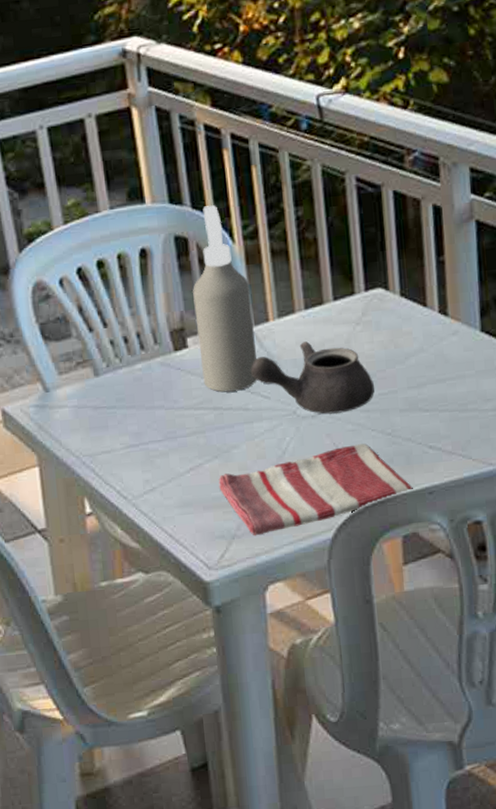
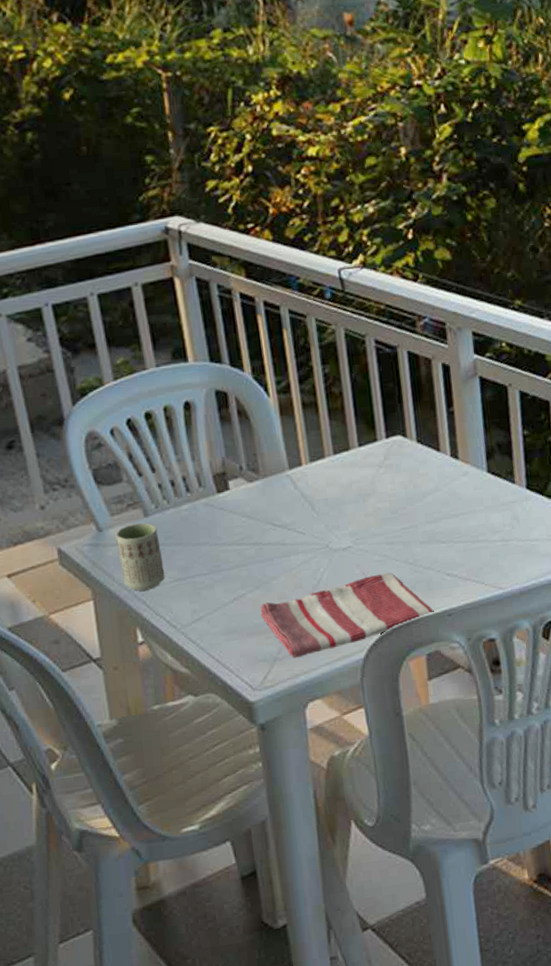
cup: none [63,383,116,458] -> present [115,523,165,591]
spray bottle: present [193,205,257,393] -> none [233,363,293,530]
teapot: present [250,341,374,414] -> none [286,483,397,547]

